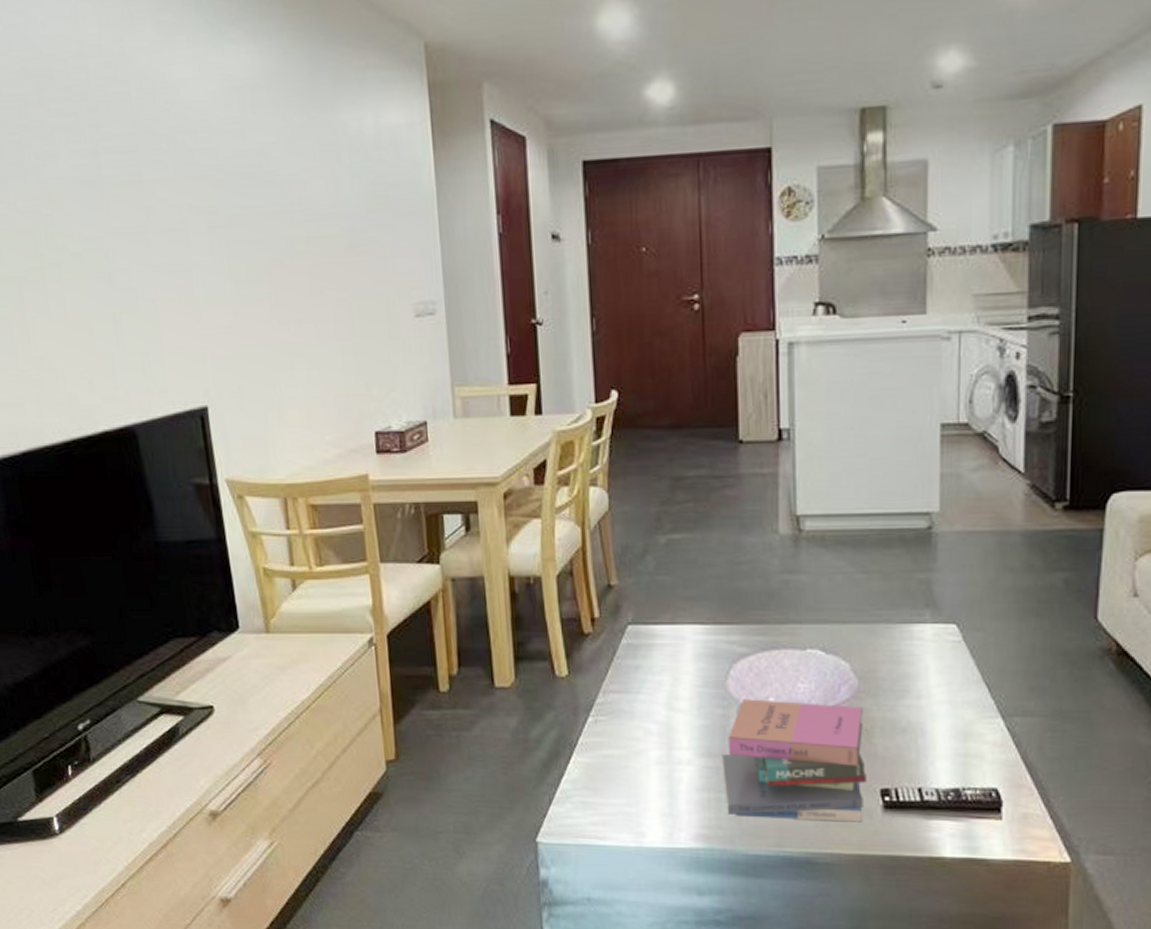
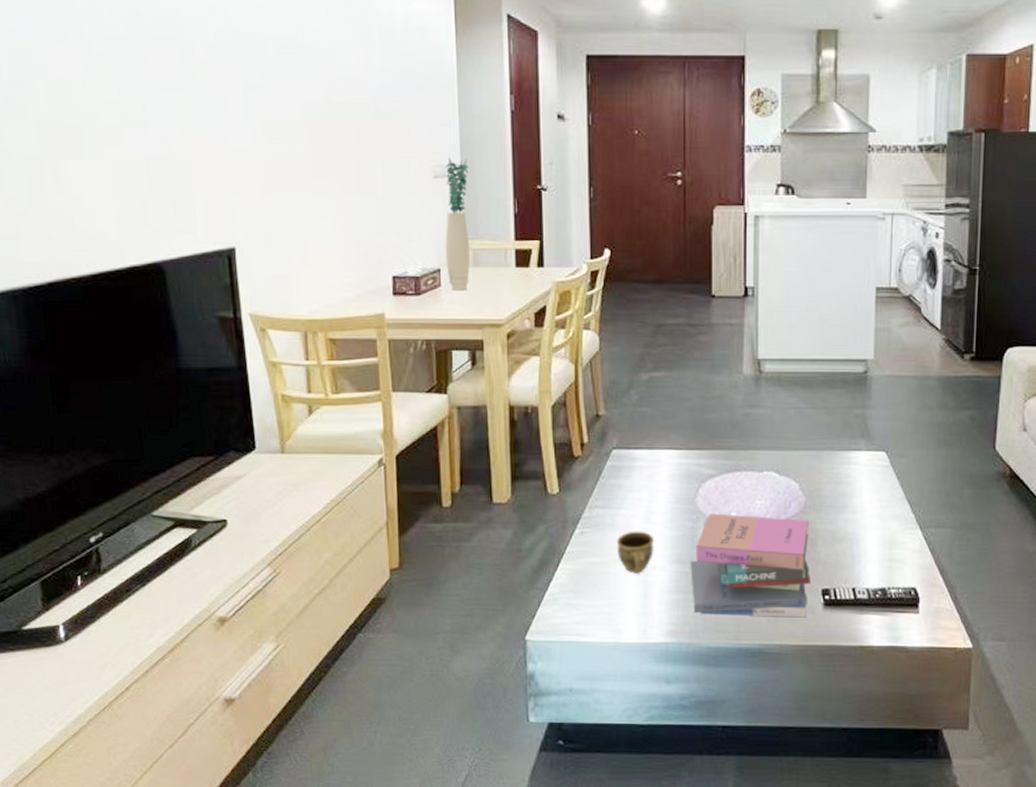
vase: none [427,292,460,446] -> present [445,157,471,291]
cup: none [635,719,679,768] -> present [616,531,654,574]

